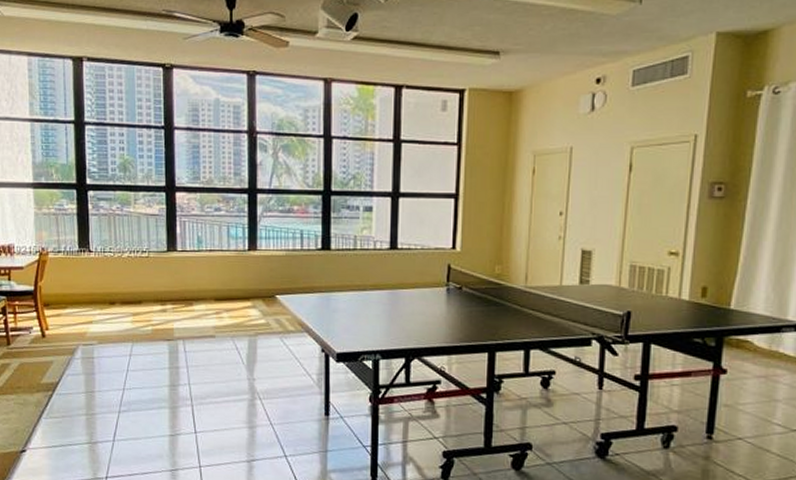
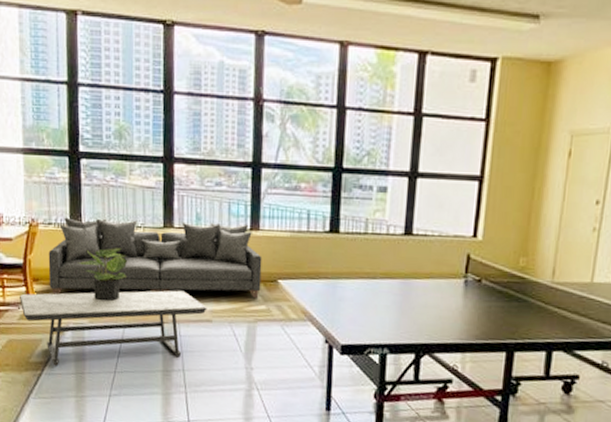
coffee table: none [31,309,210,388] -> present [20,290,207,368]
sofa: none [58,245,260,318] -> present [48,217,262,298]
potted plant: none [85,272,133,323] -> present [77,248,127,302]

